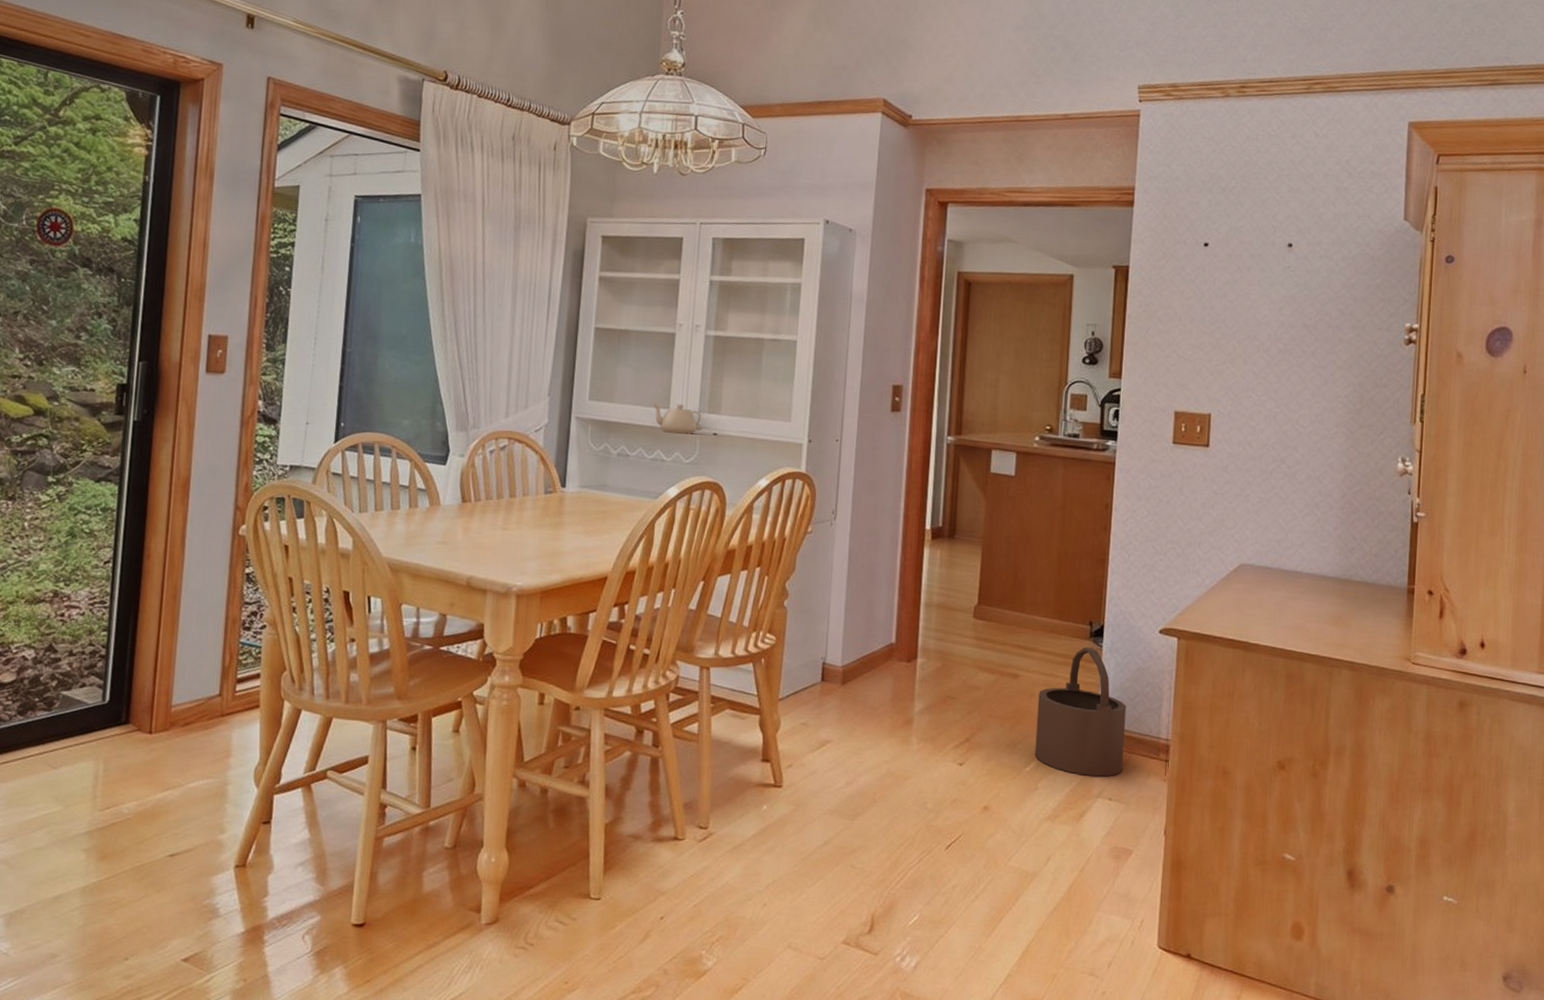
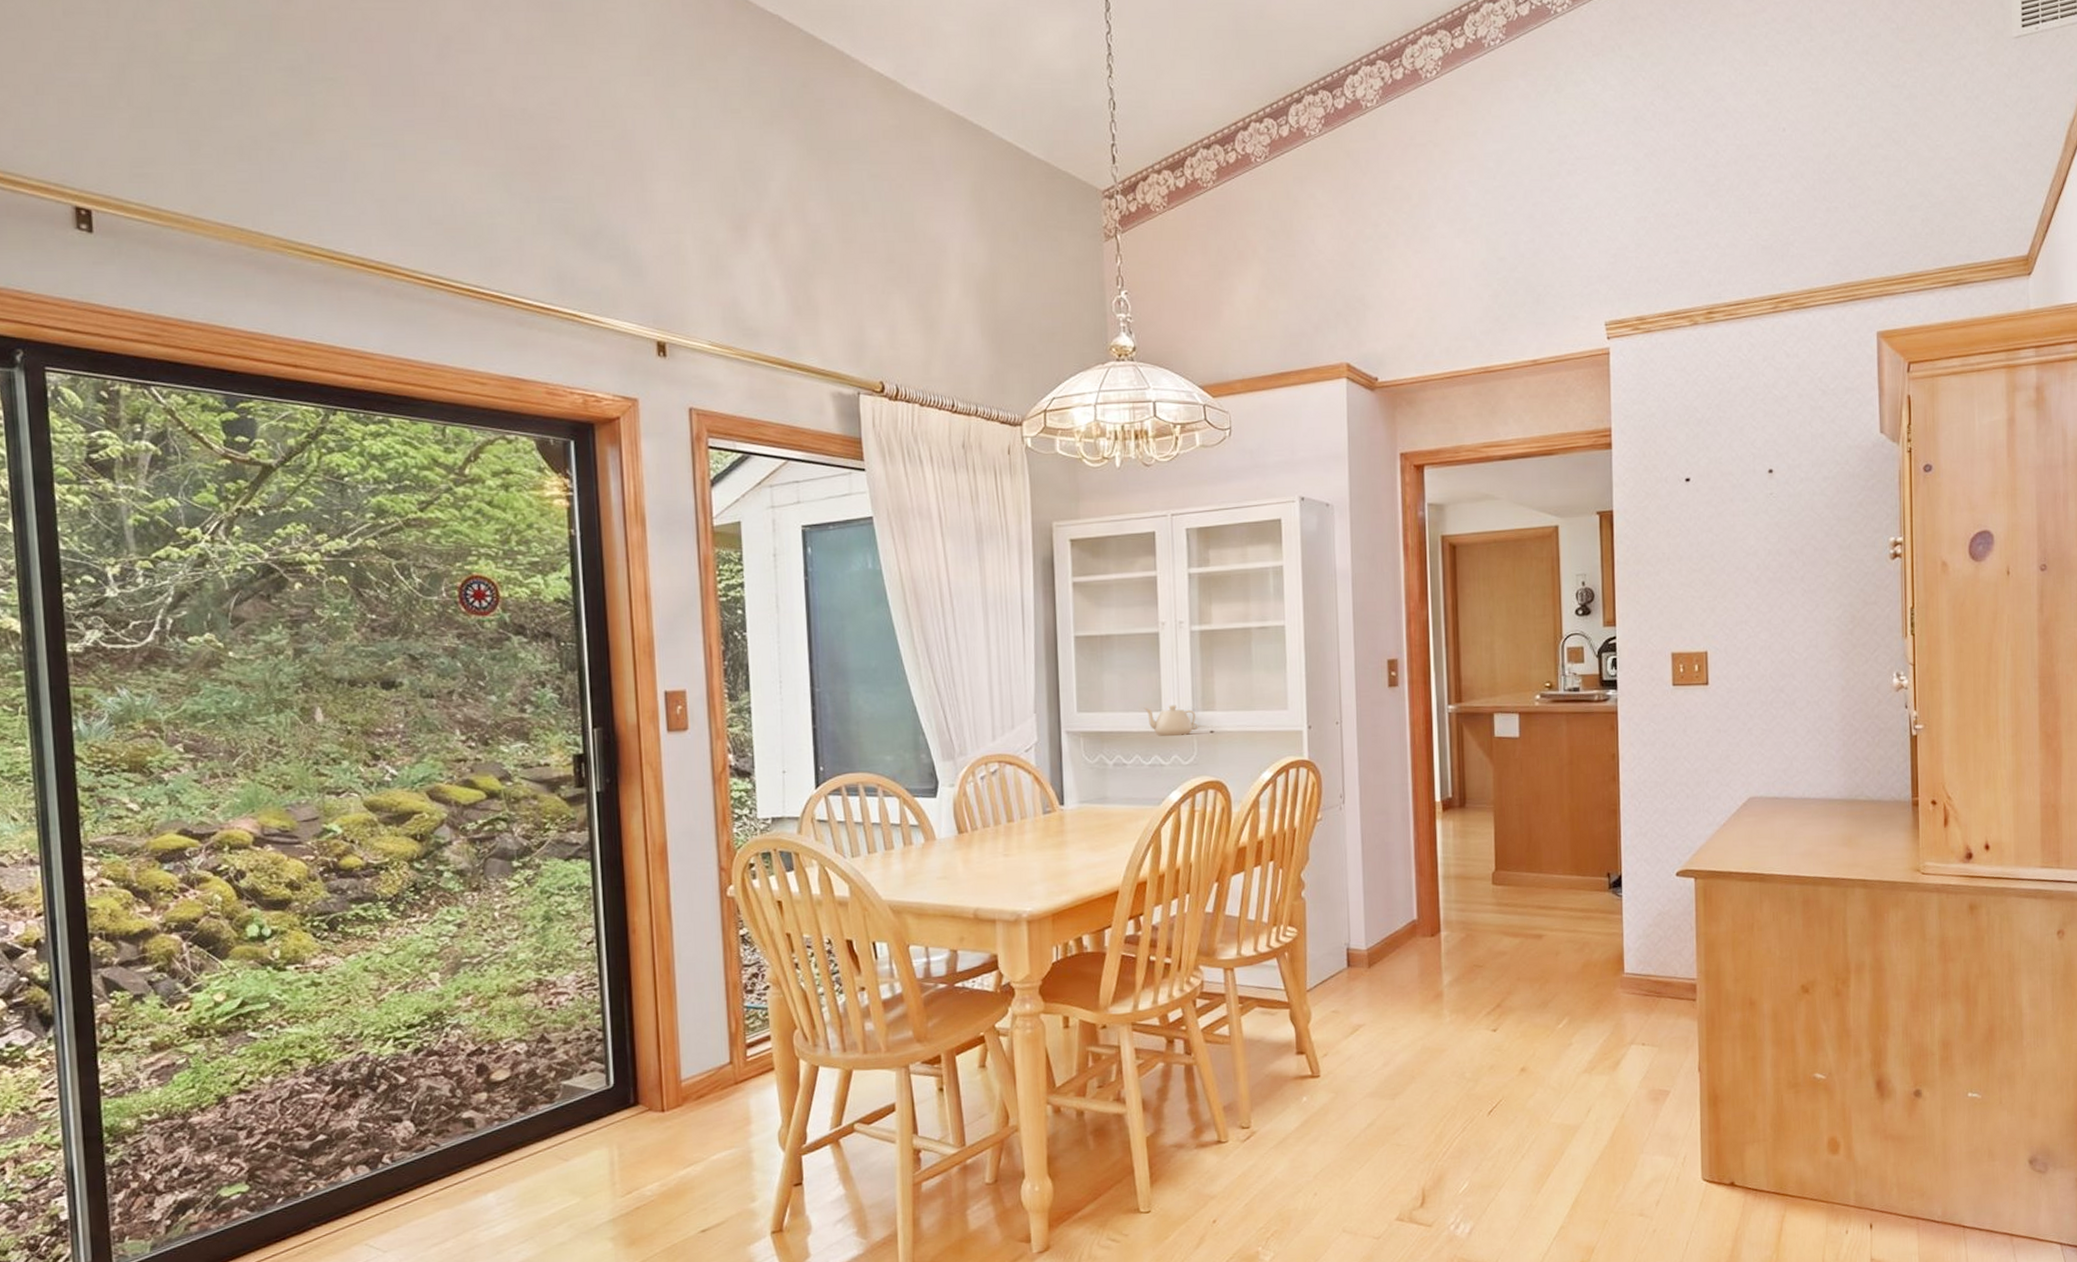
wooden bucket: present [1034,646,1127,777] -> none [1564,898,1653,1025]

